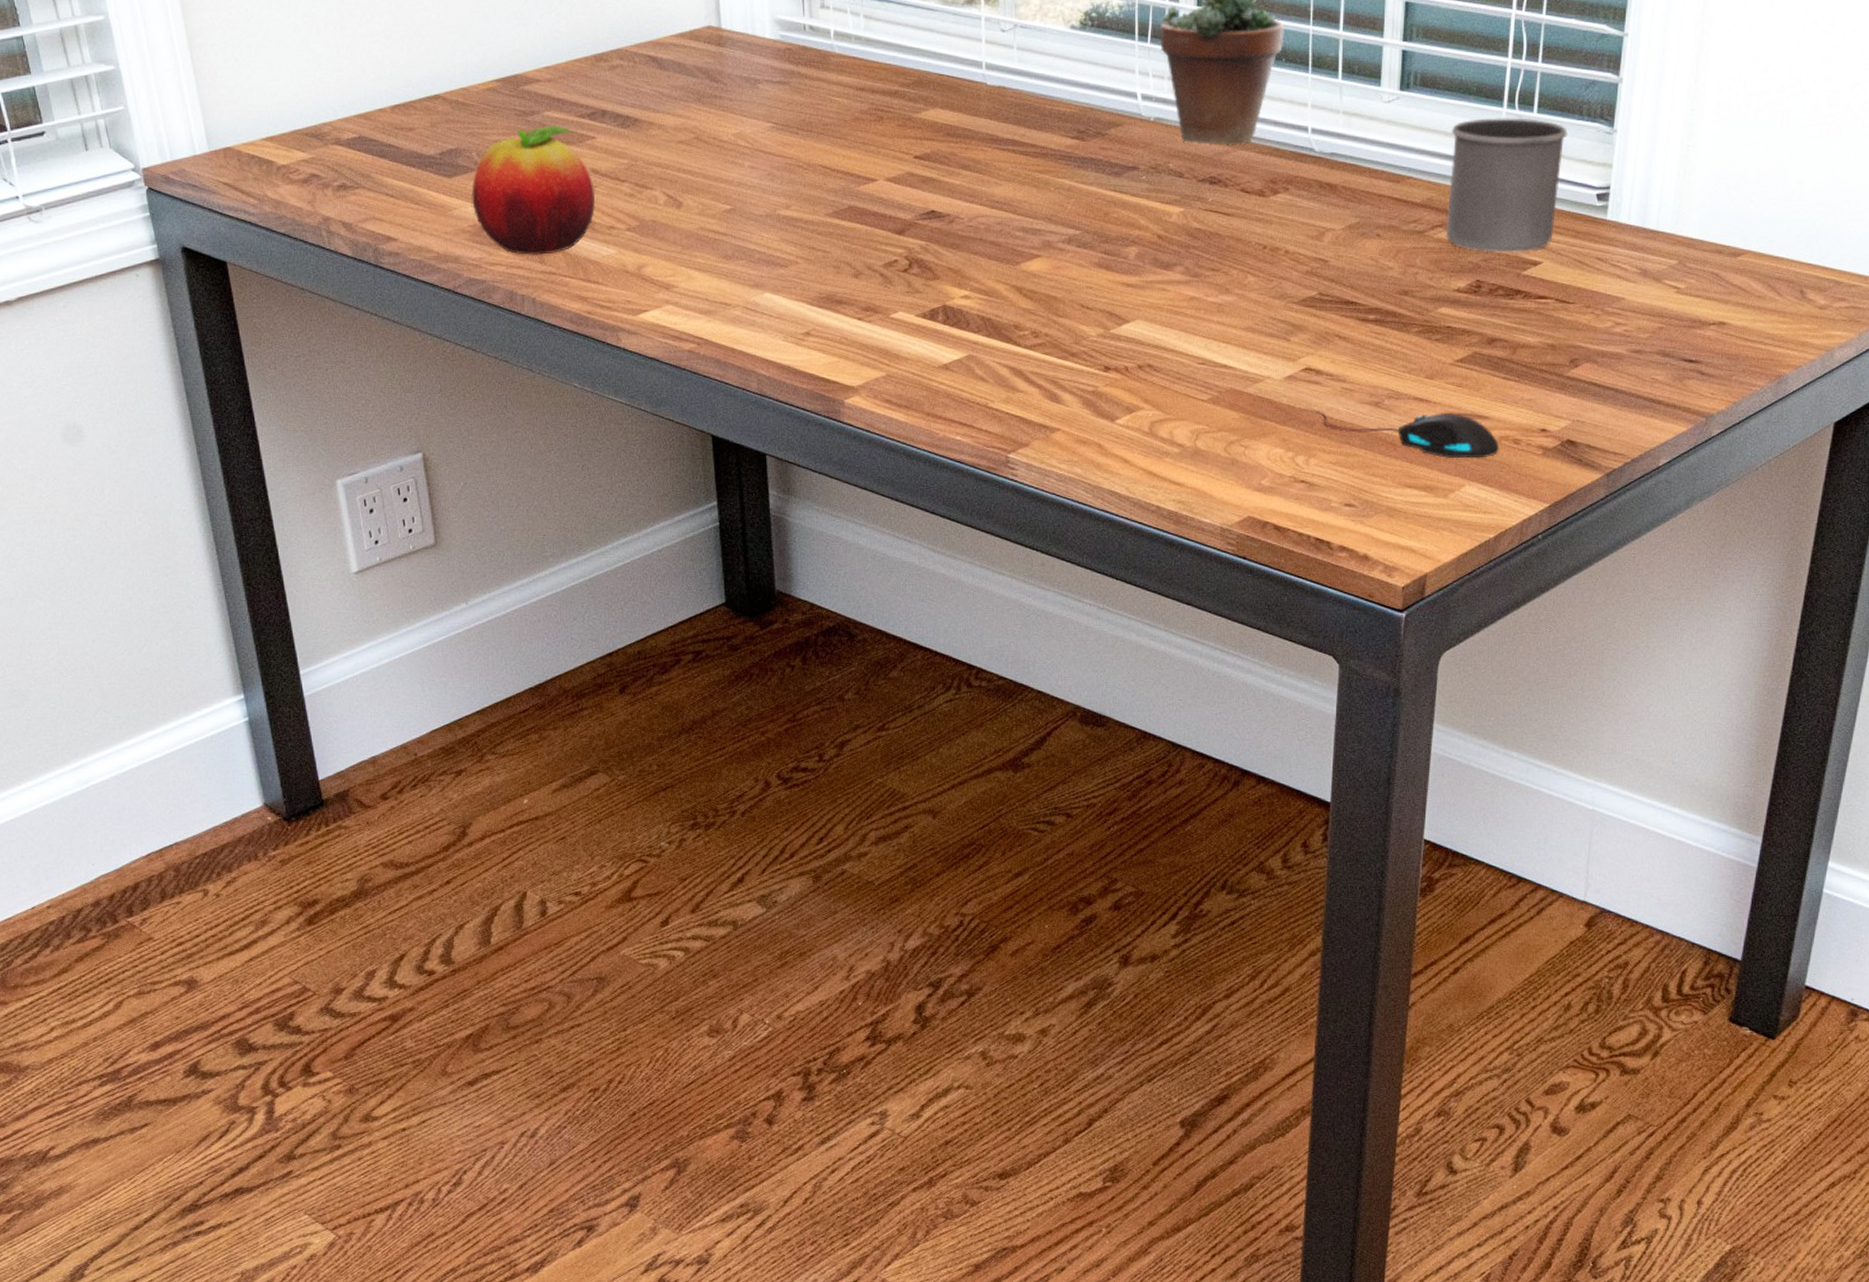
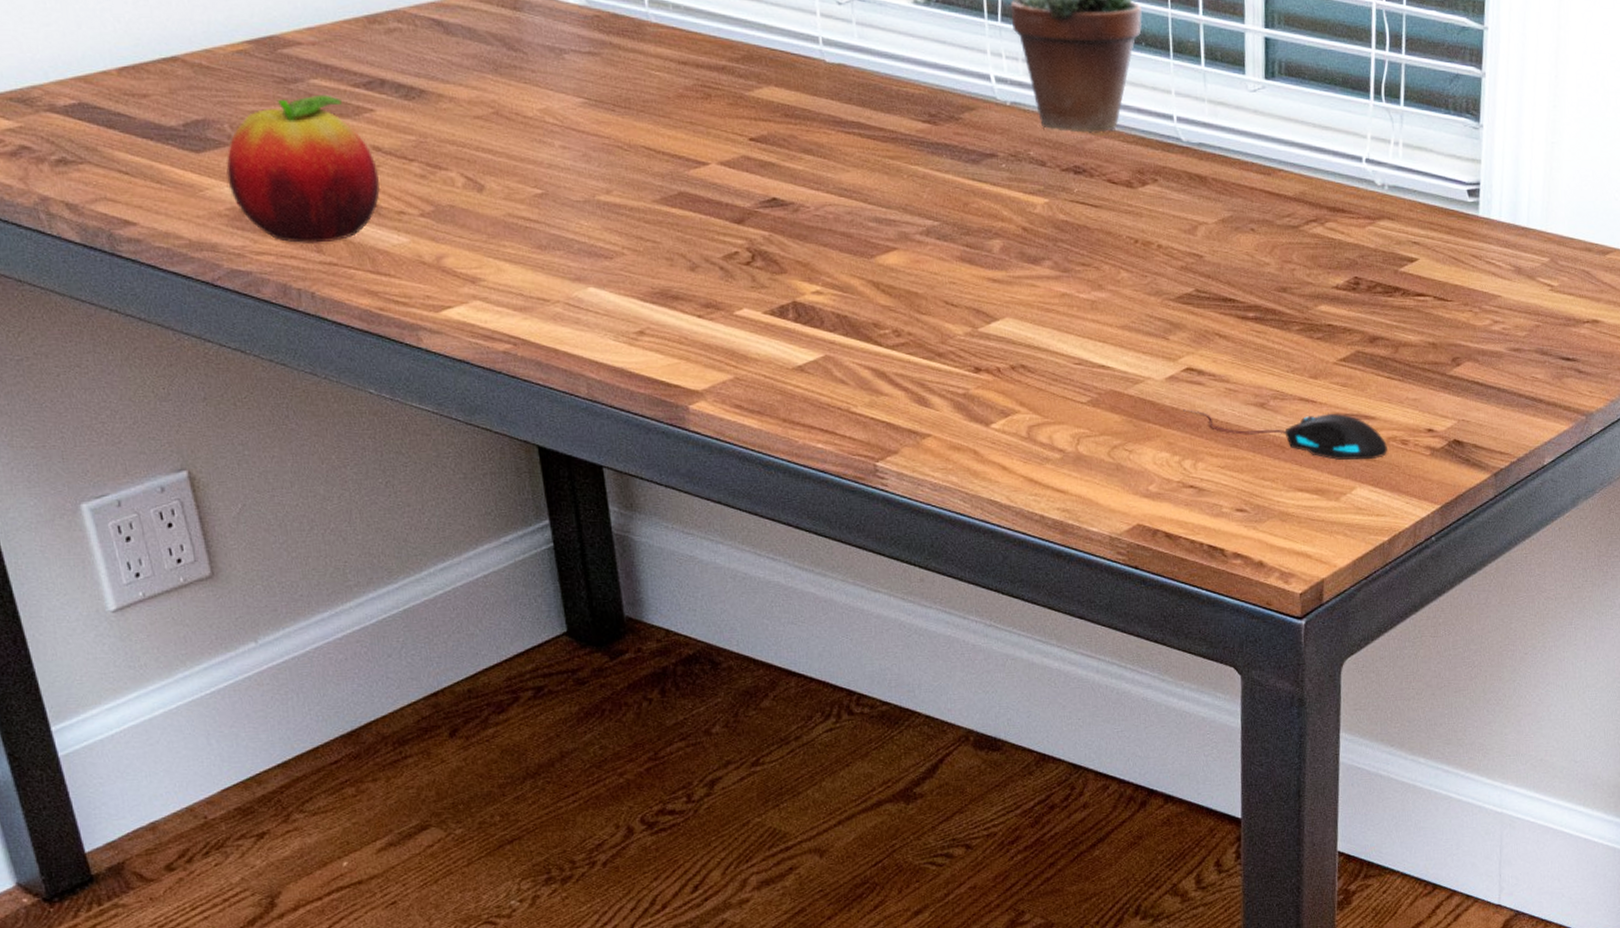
mug: present [1445,118,1568,253] -> none [1319,110,1435,249]

